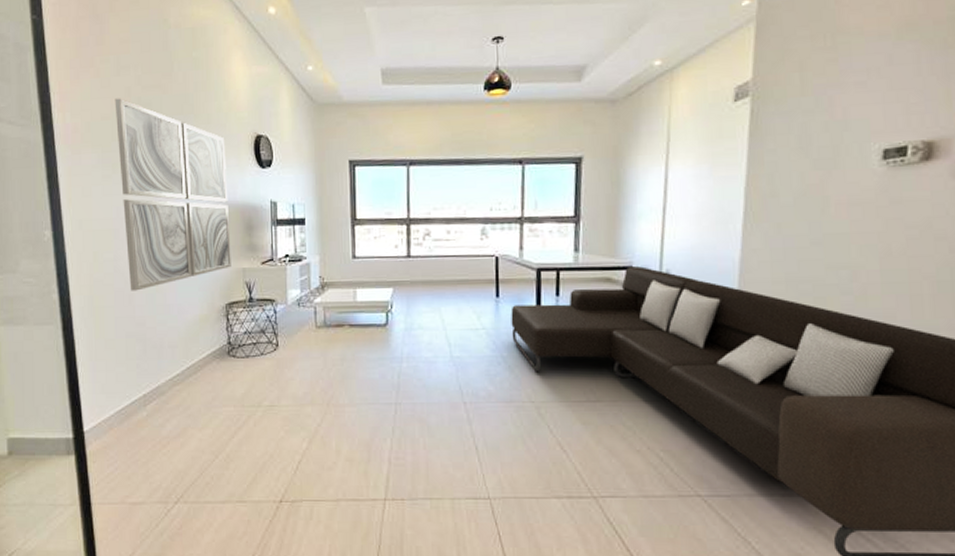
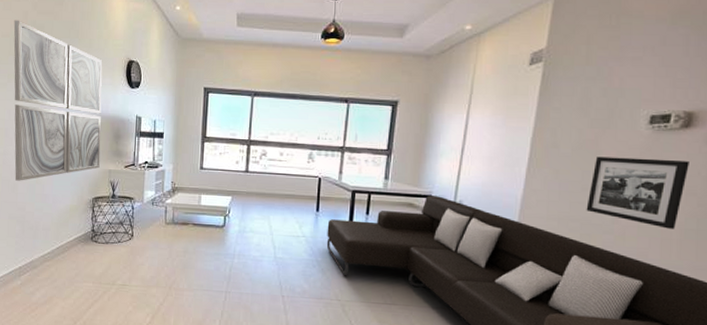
picture frame: none [817,199,935,283] -> present [586,156,689,229]

